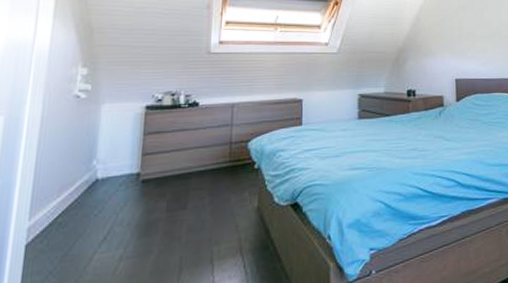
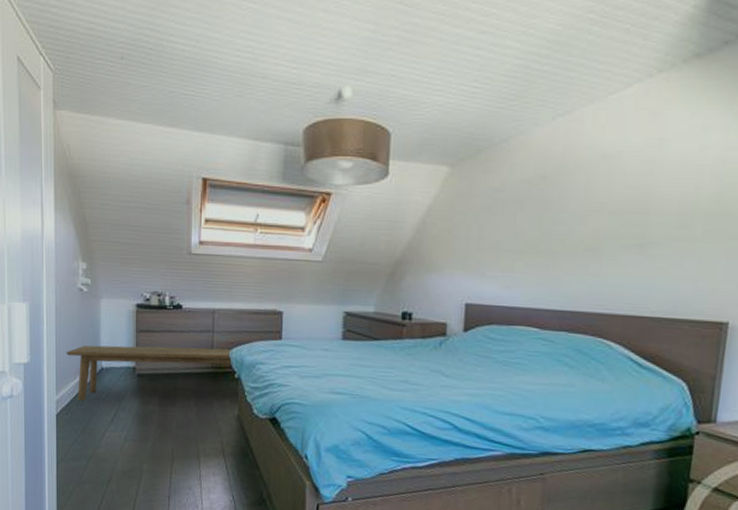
bench: none [49,139,253,222] -> present [66,345,234,401]

